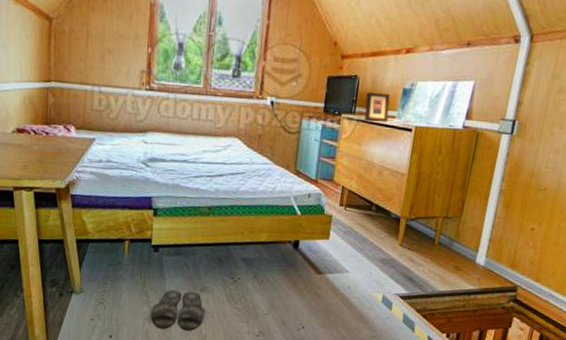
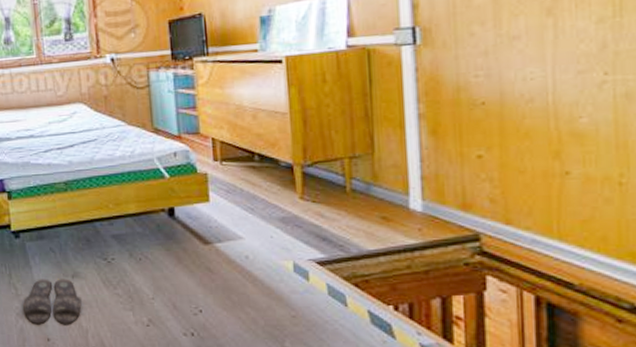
picture frame: present [364,92,390,122] -> none [217,25,250,60]

